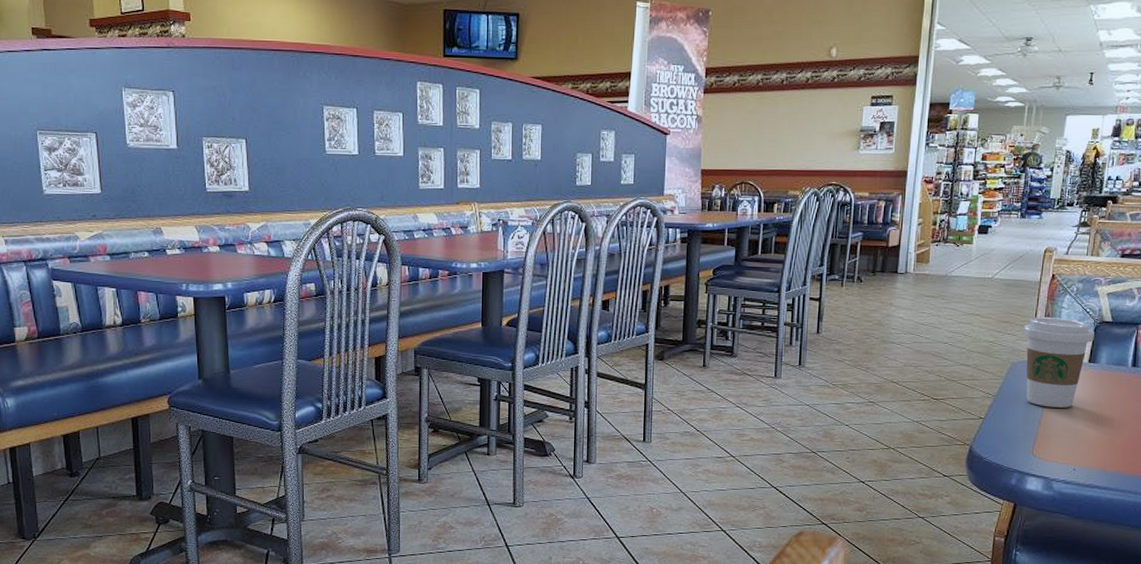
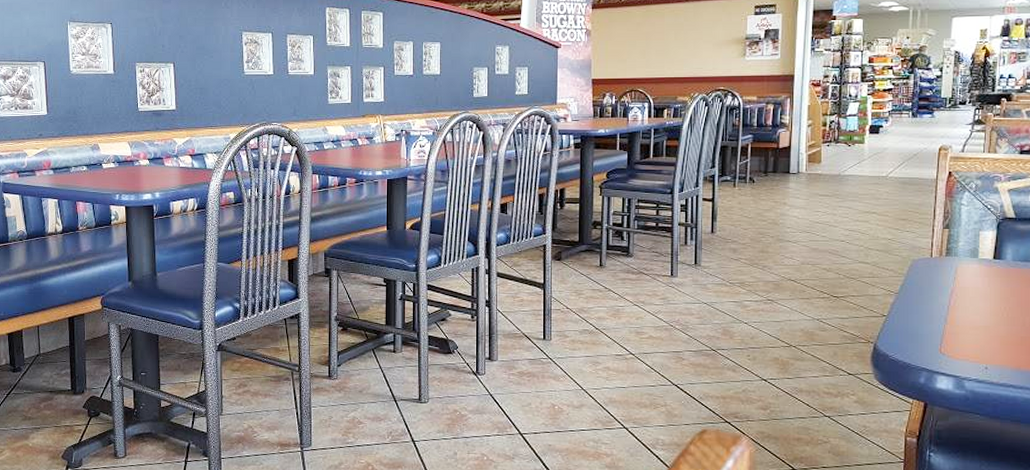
coffee cup: present [1023,316,1095,408] -> none [922,213,997,305]

